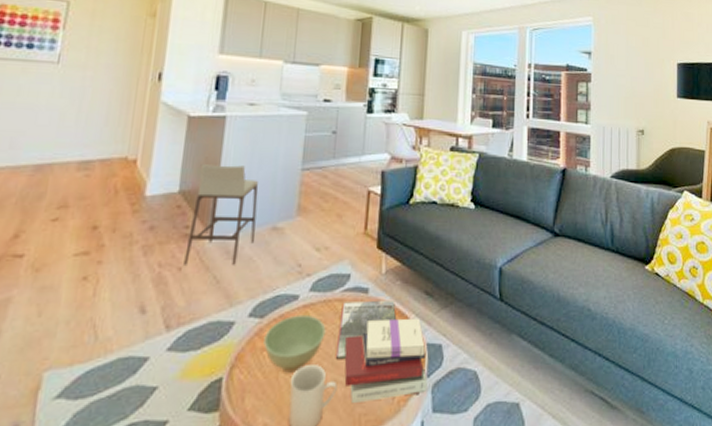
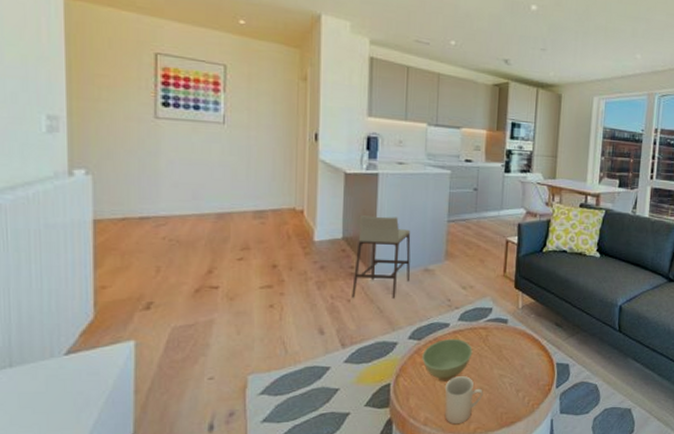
magazine: present [335,301,396,359] -> none [481,330,531,372]
books: present [344,318,428,404] -> none [488,343,557,406]

